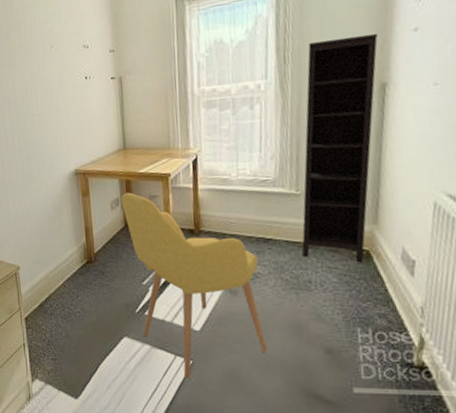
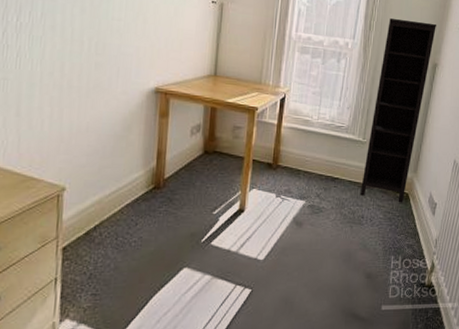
chair: present [121,192,267,379] -> none [203,119,325,307]

